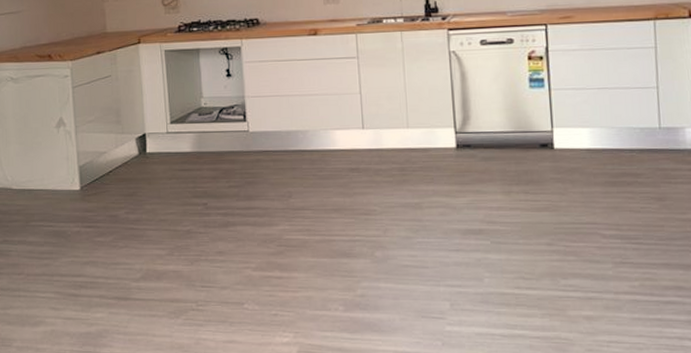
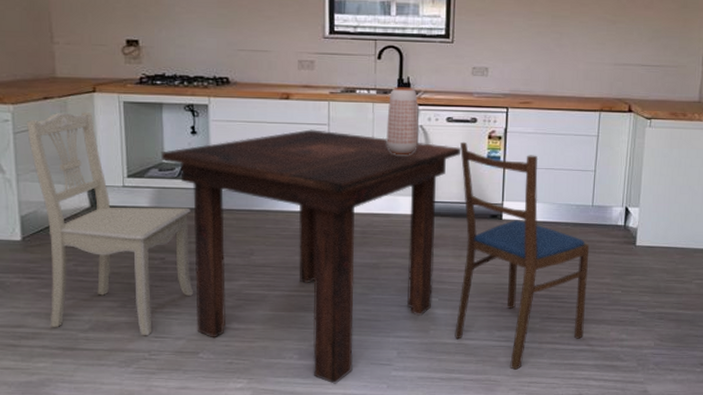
dining chair: none [83,62,237,286] -> present [27,111,194,336]
dining table: none [200,63,500,340] -> present [161,129,462,384]
vase: none [417,12,452,84] -> present [386,87,419,155]
dining chair: none [498,65,669,326] -> present [455,141,590,370]

